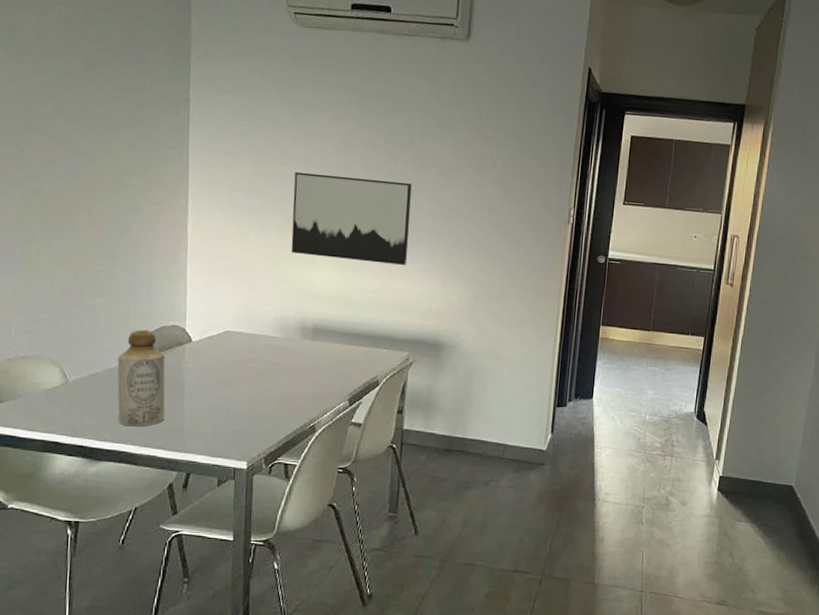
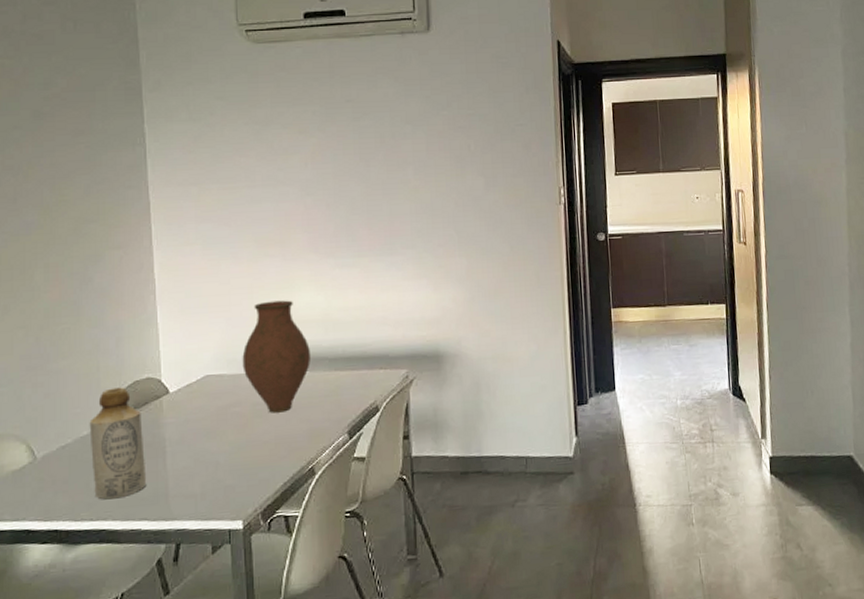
vase: none [260,272,324,374] -> present [242,300,312,413]
wall art: present [291,171,412,265] -> none [263,186,394,280]

